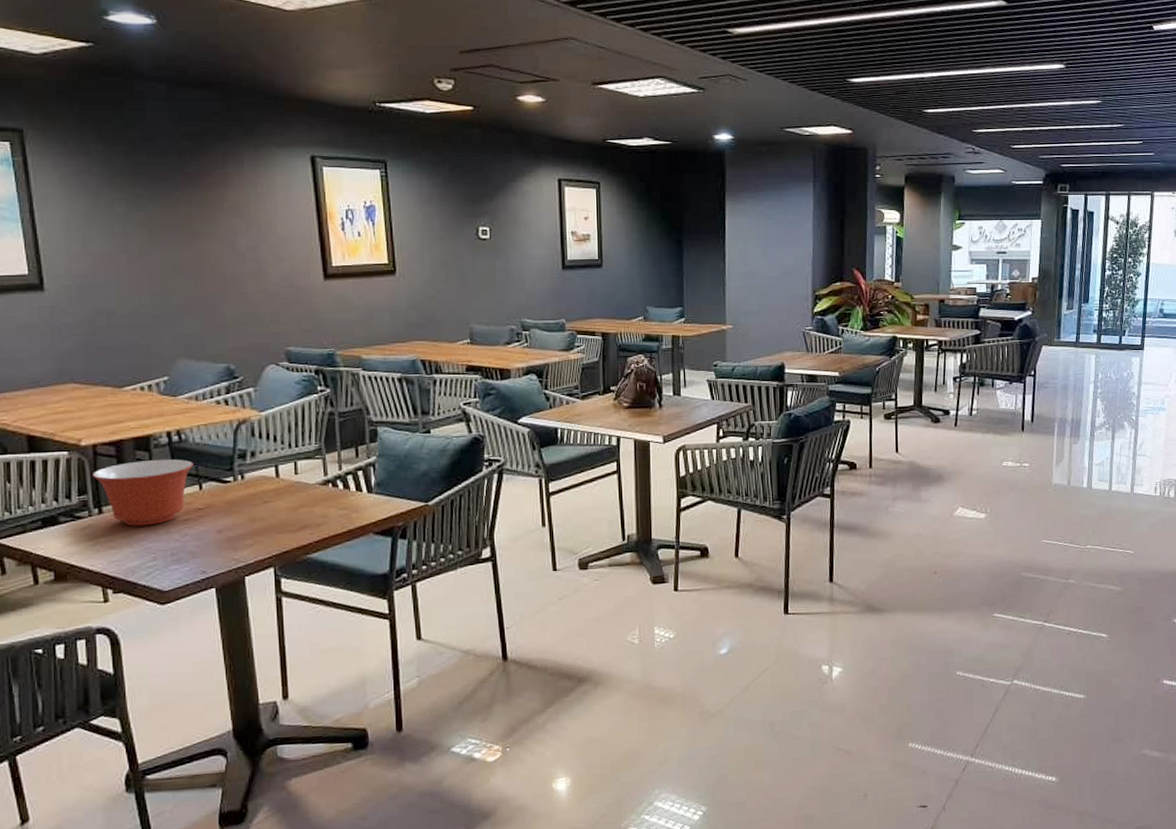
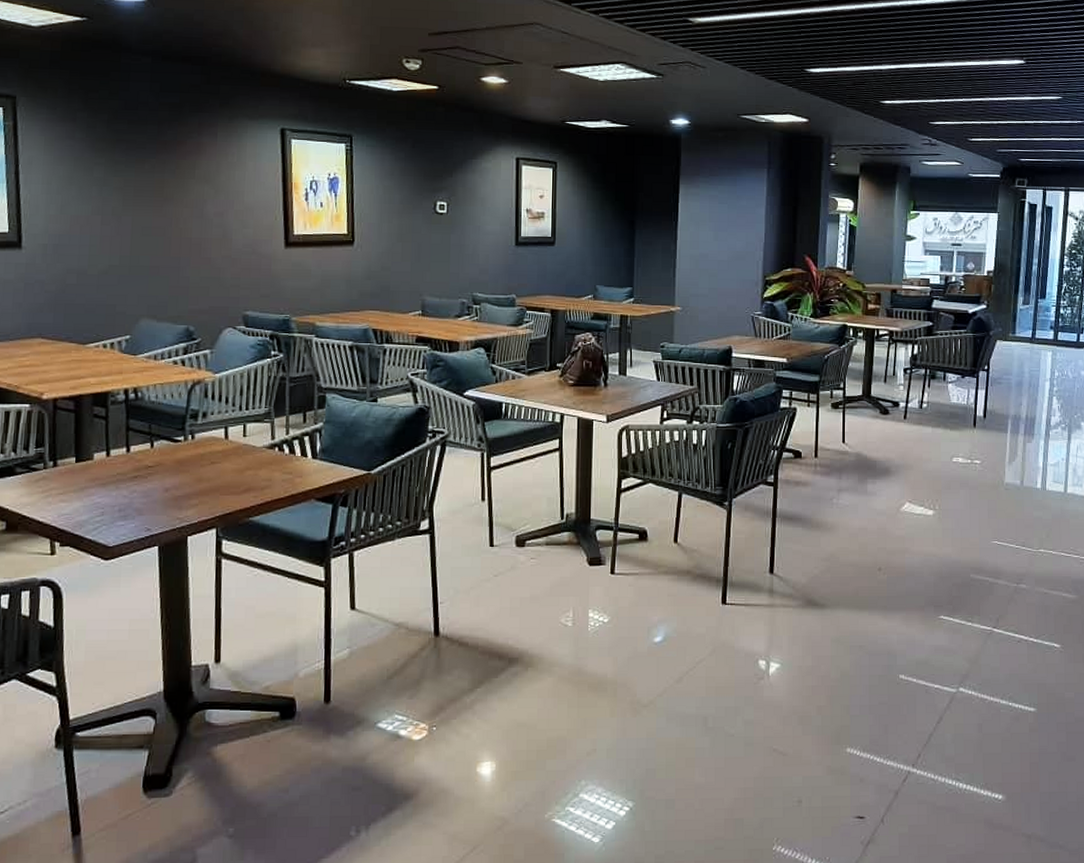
mixing bowl: present [93,459,193,527] -> none [51,416,147,481]

